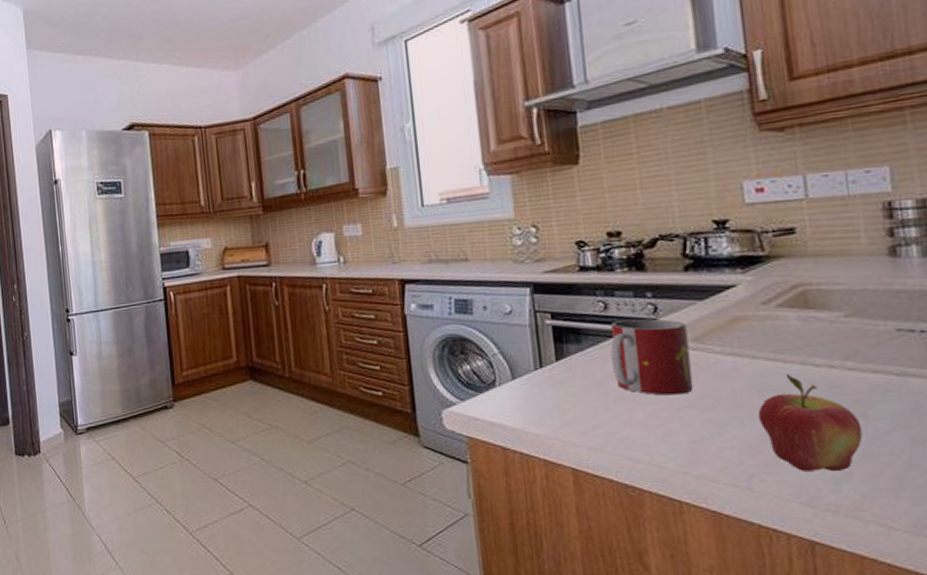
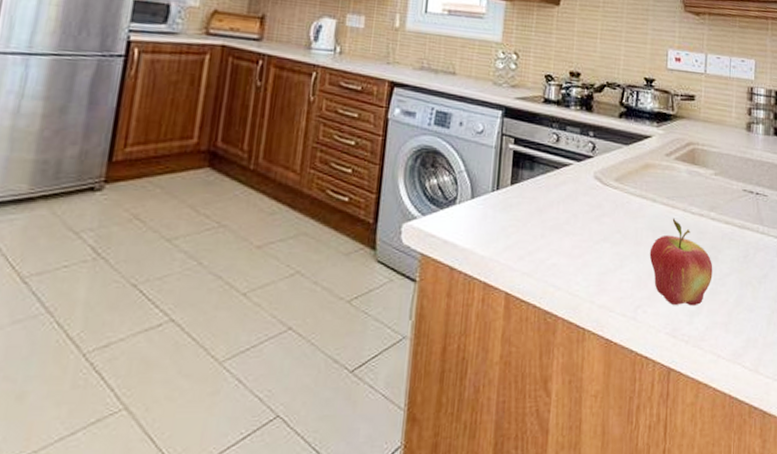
mug: present [610,319,694,396] -> none [553,154,613,229]

